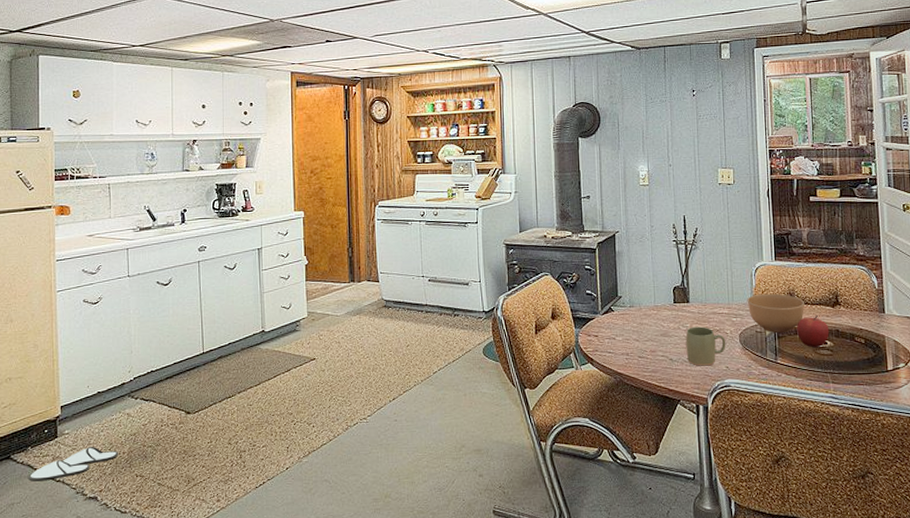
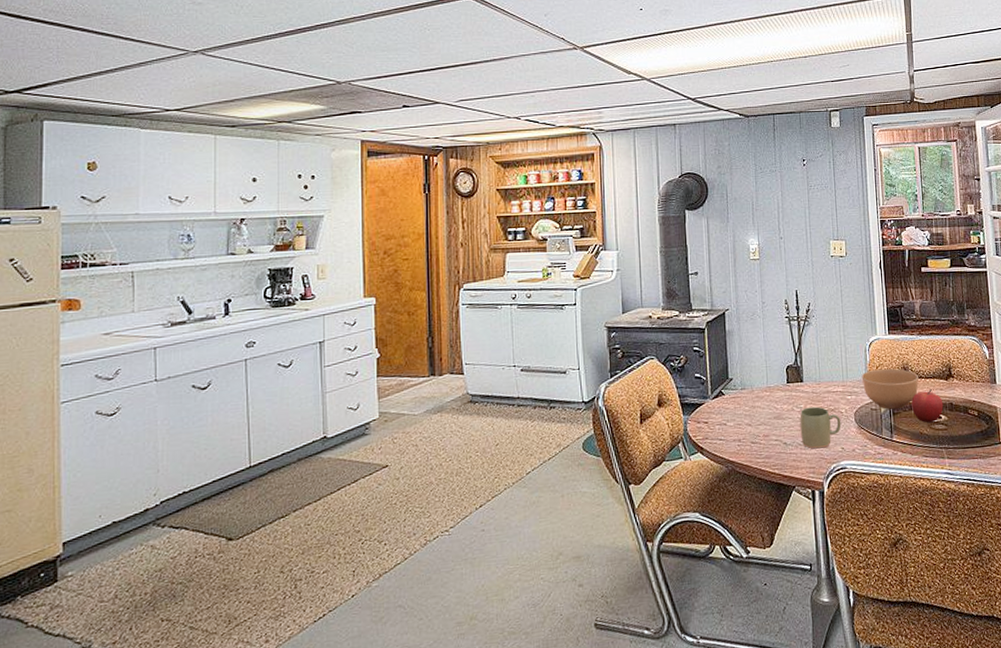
slippers: present [28,446,119,482] -> none [16,588,140,639]

